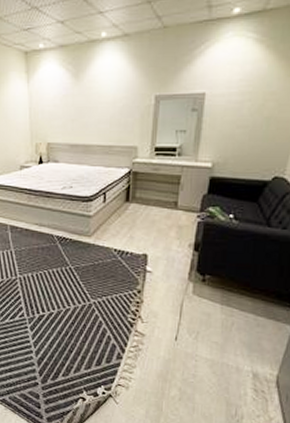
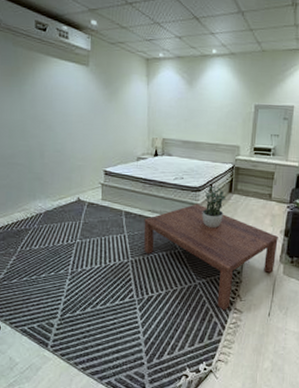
coffee table: none [31,215,186,333] -> present [144,204,278,310]
potted plant: none [95,194,123,243] -> present [202,186,227,229]

